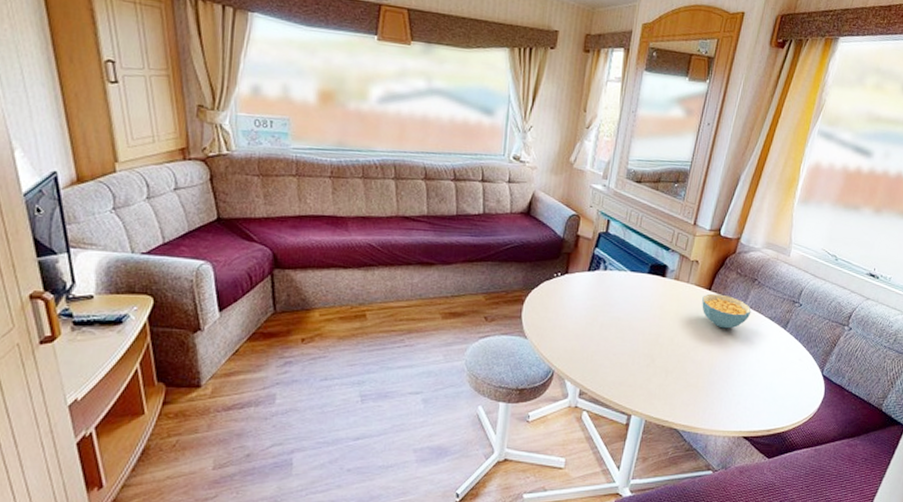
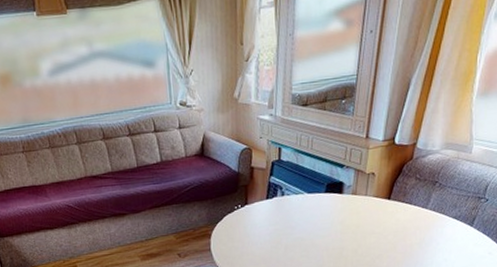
cereal bowl: present [702,293,751,329] -> none [382,201,434,234]

